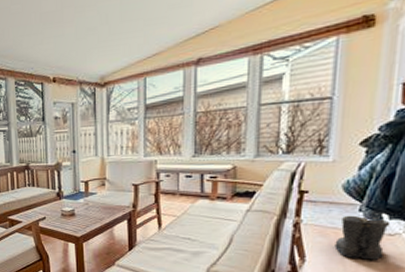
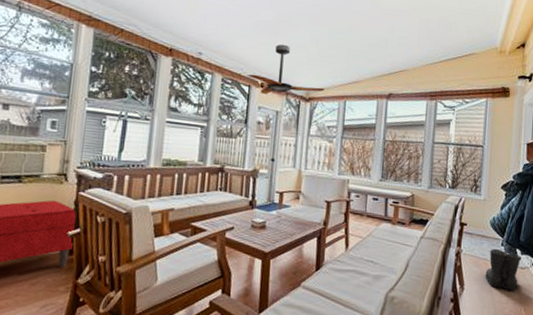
ceiling fan: none [38,31,120,89] -> present [247,44,325,95]

